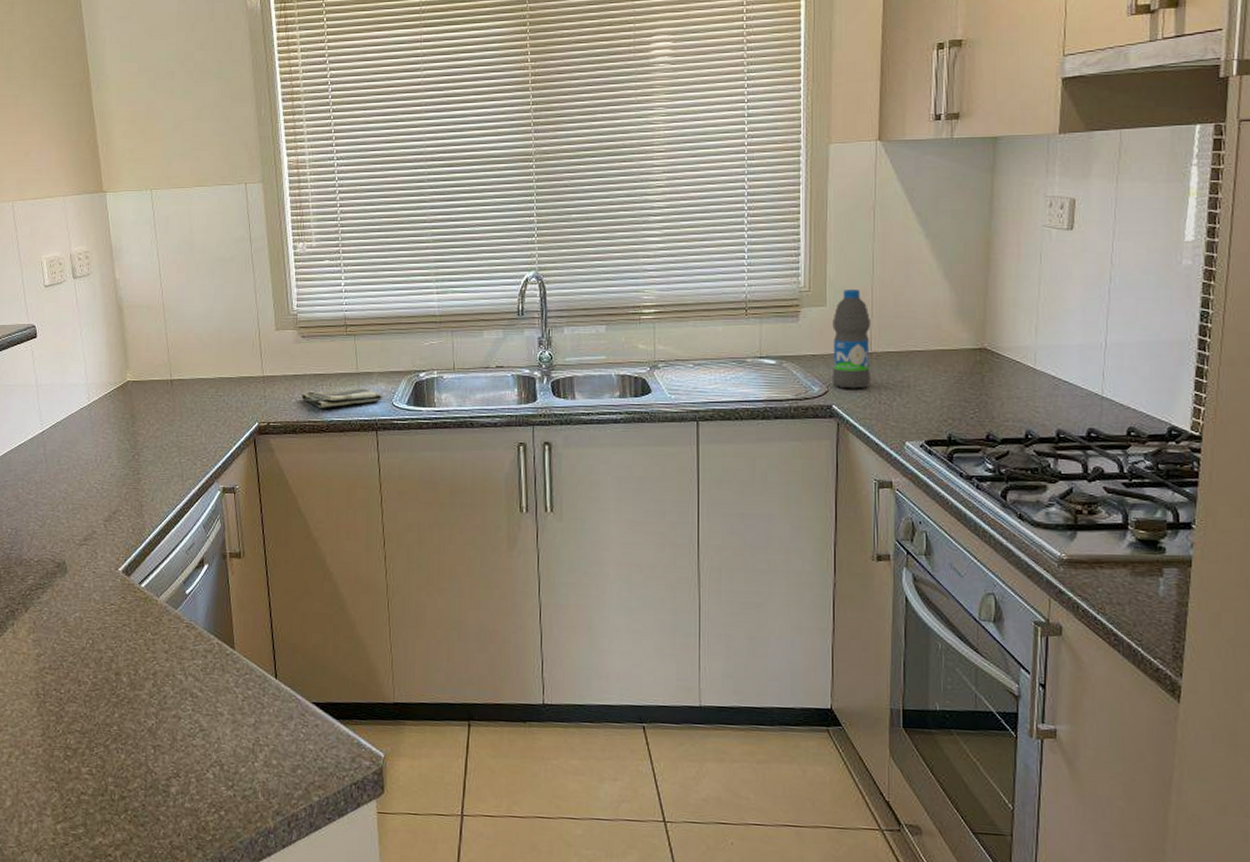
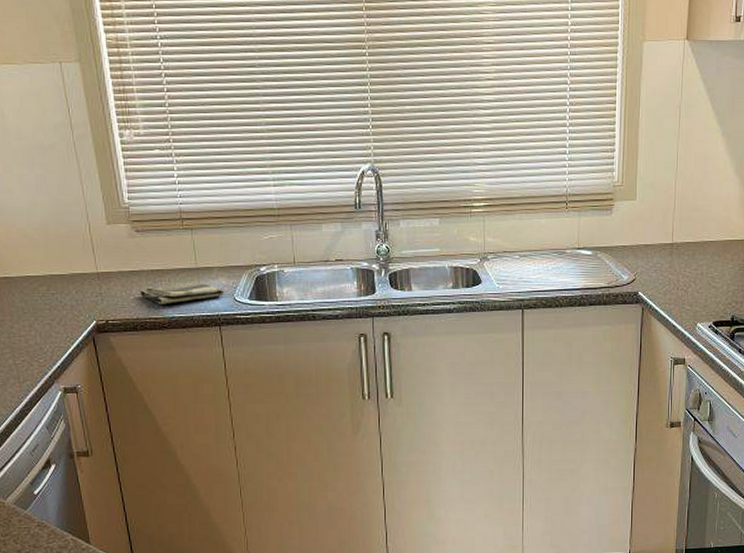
water bottle: present [831,289,872,389] -> none [638,184,674,277]

